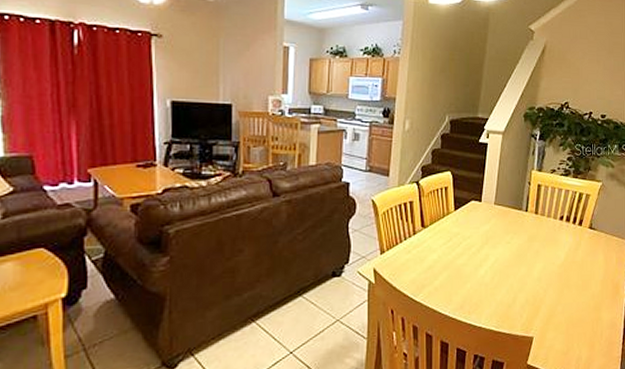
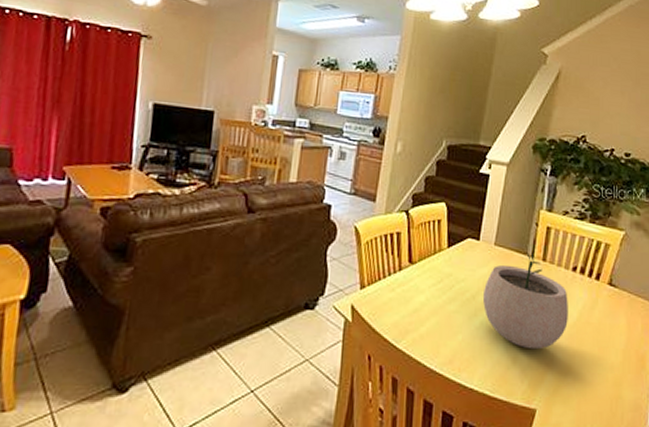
plant pot: none [486,208,557,289] -> present [482,252,568,350]

